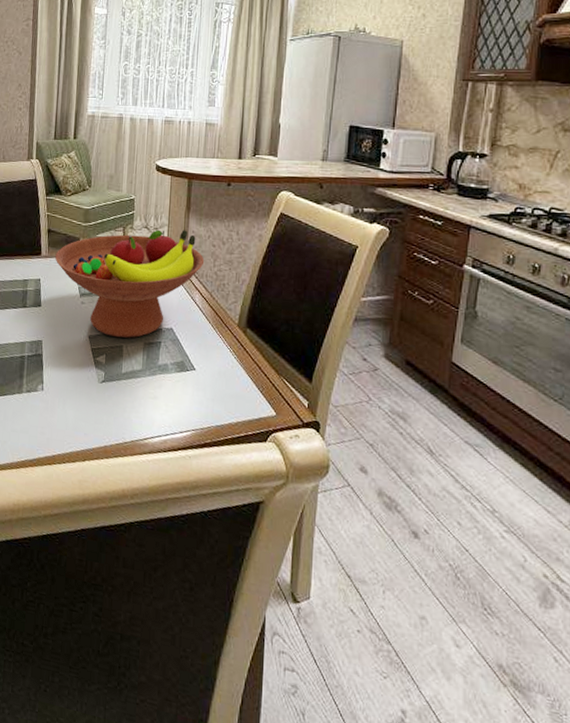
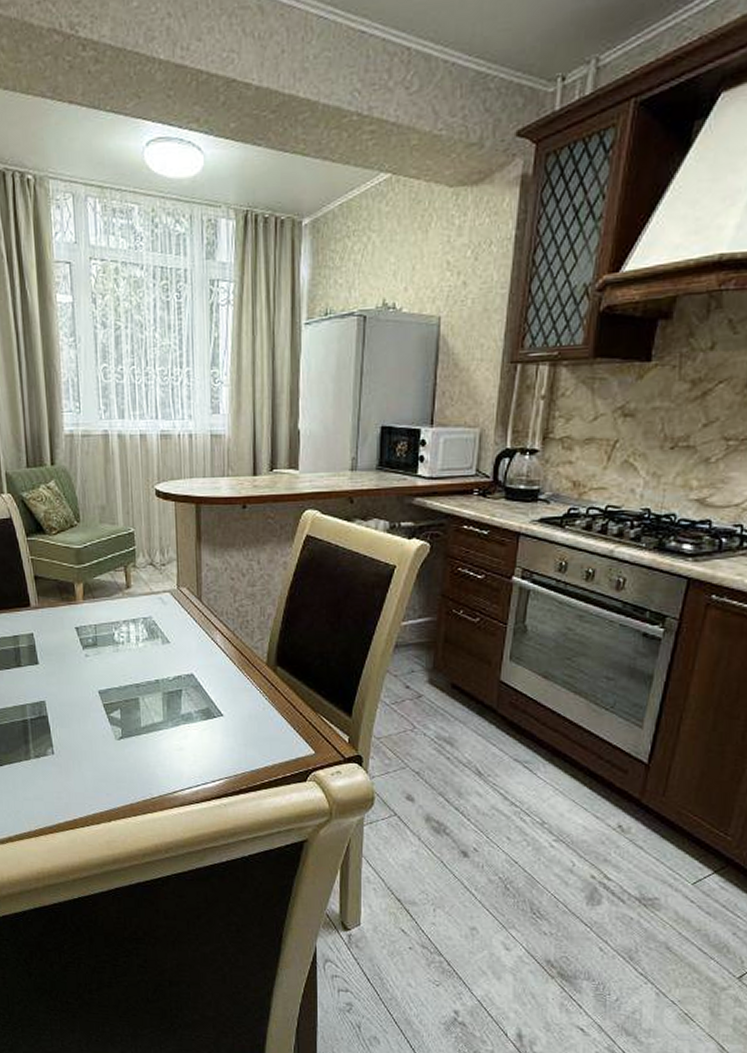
fruit bowl: present [55,229,205,338] -> none [47,563,223,690]

